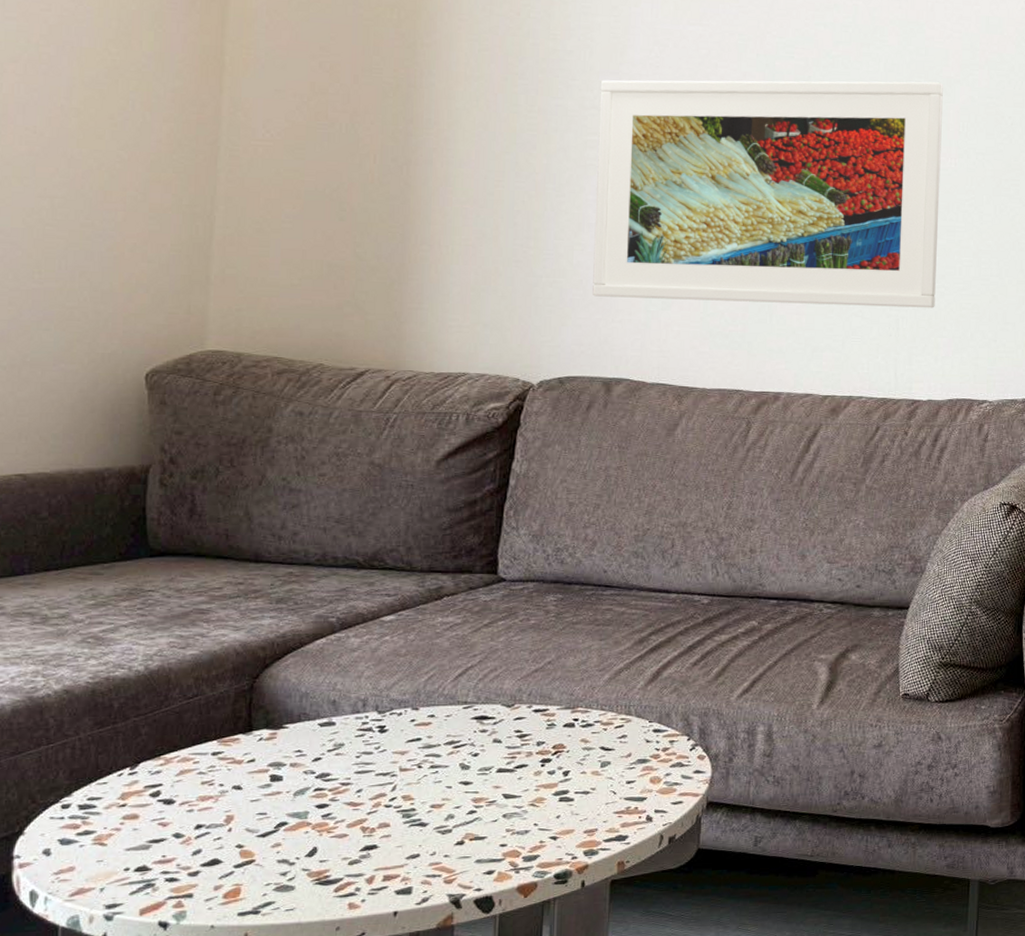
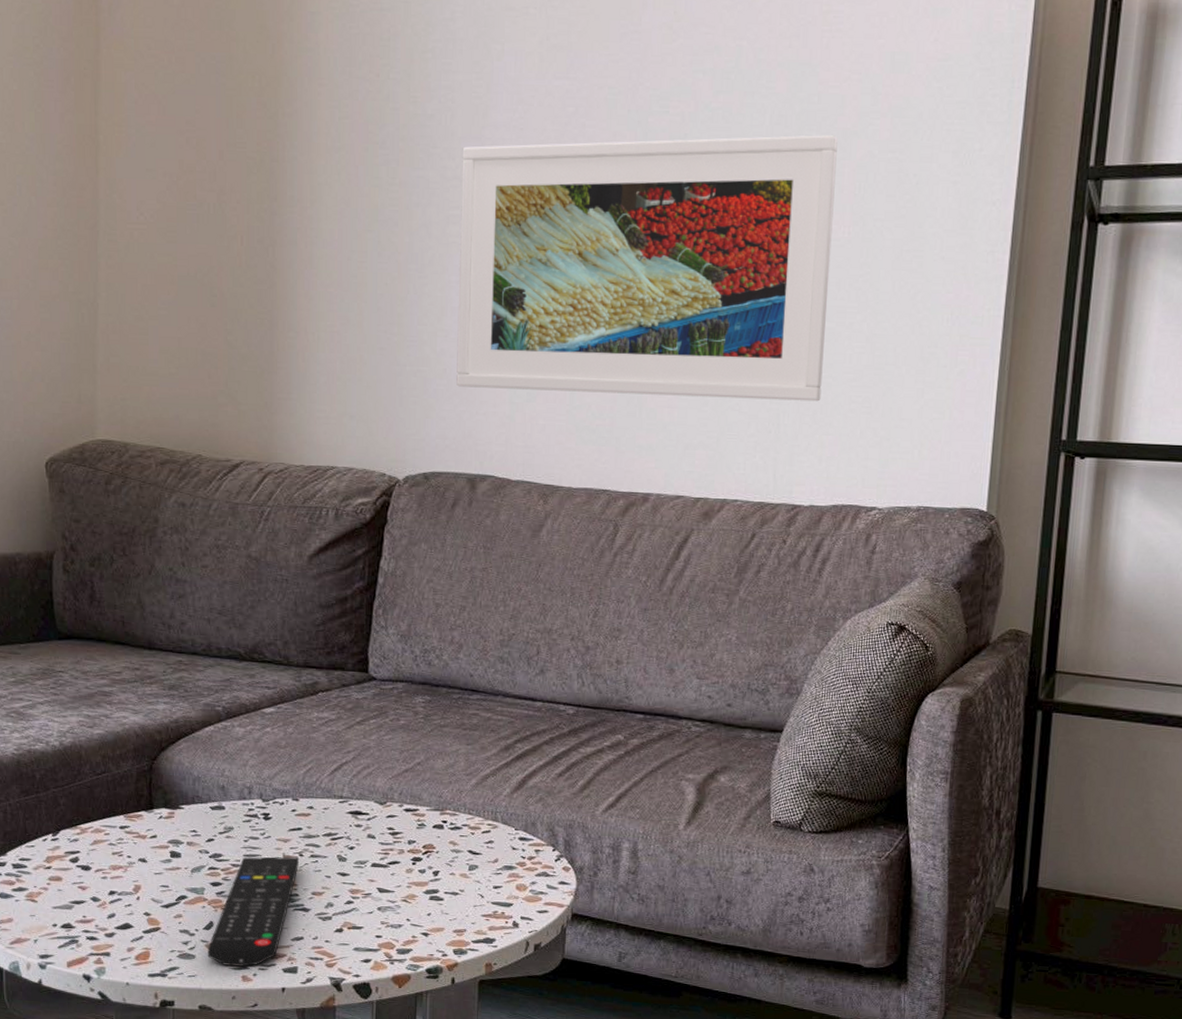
remote control: none [309,769,417,894] -> present [207,856,299,967]

